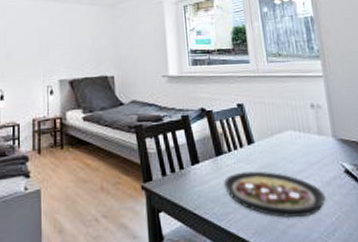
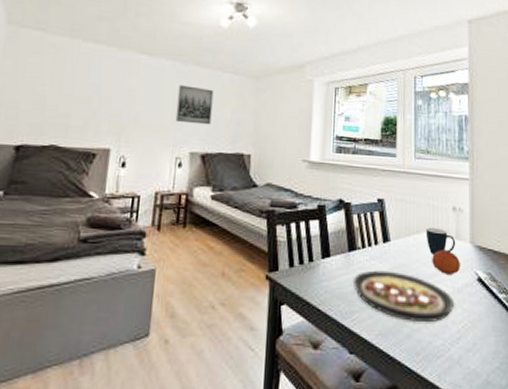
wall art: none [42,20,75,54] -> present [175,85,214,125]
mug: none [287,125,319,151] -> present [425,227,456,254]
fruit: none [297,145,326,169] -> present [432,249,460,274]

